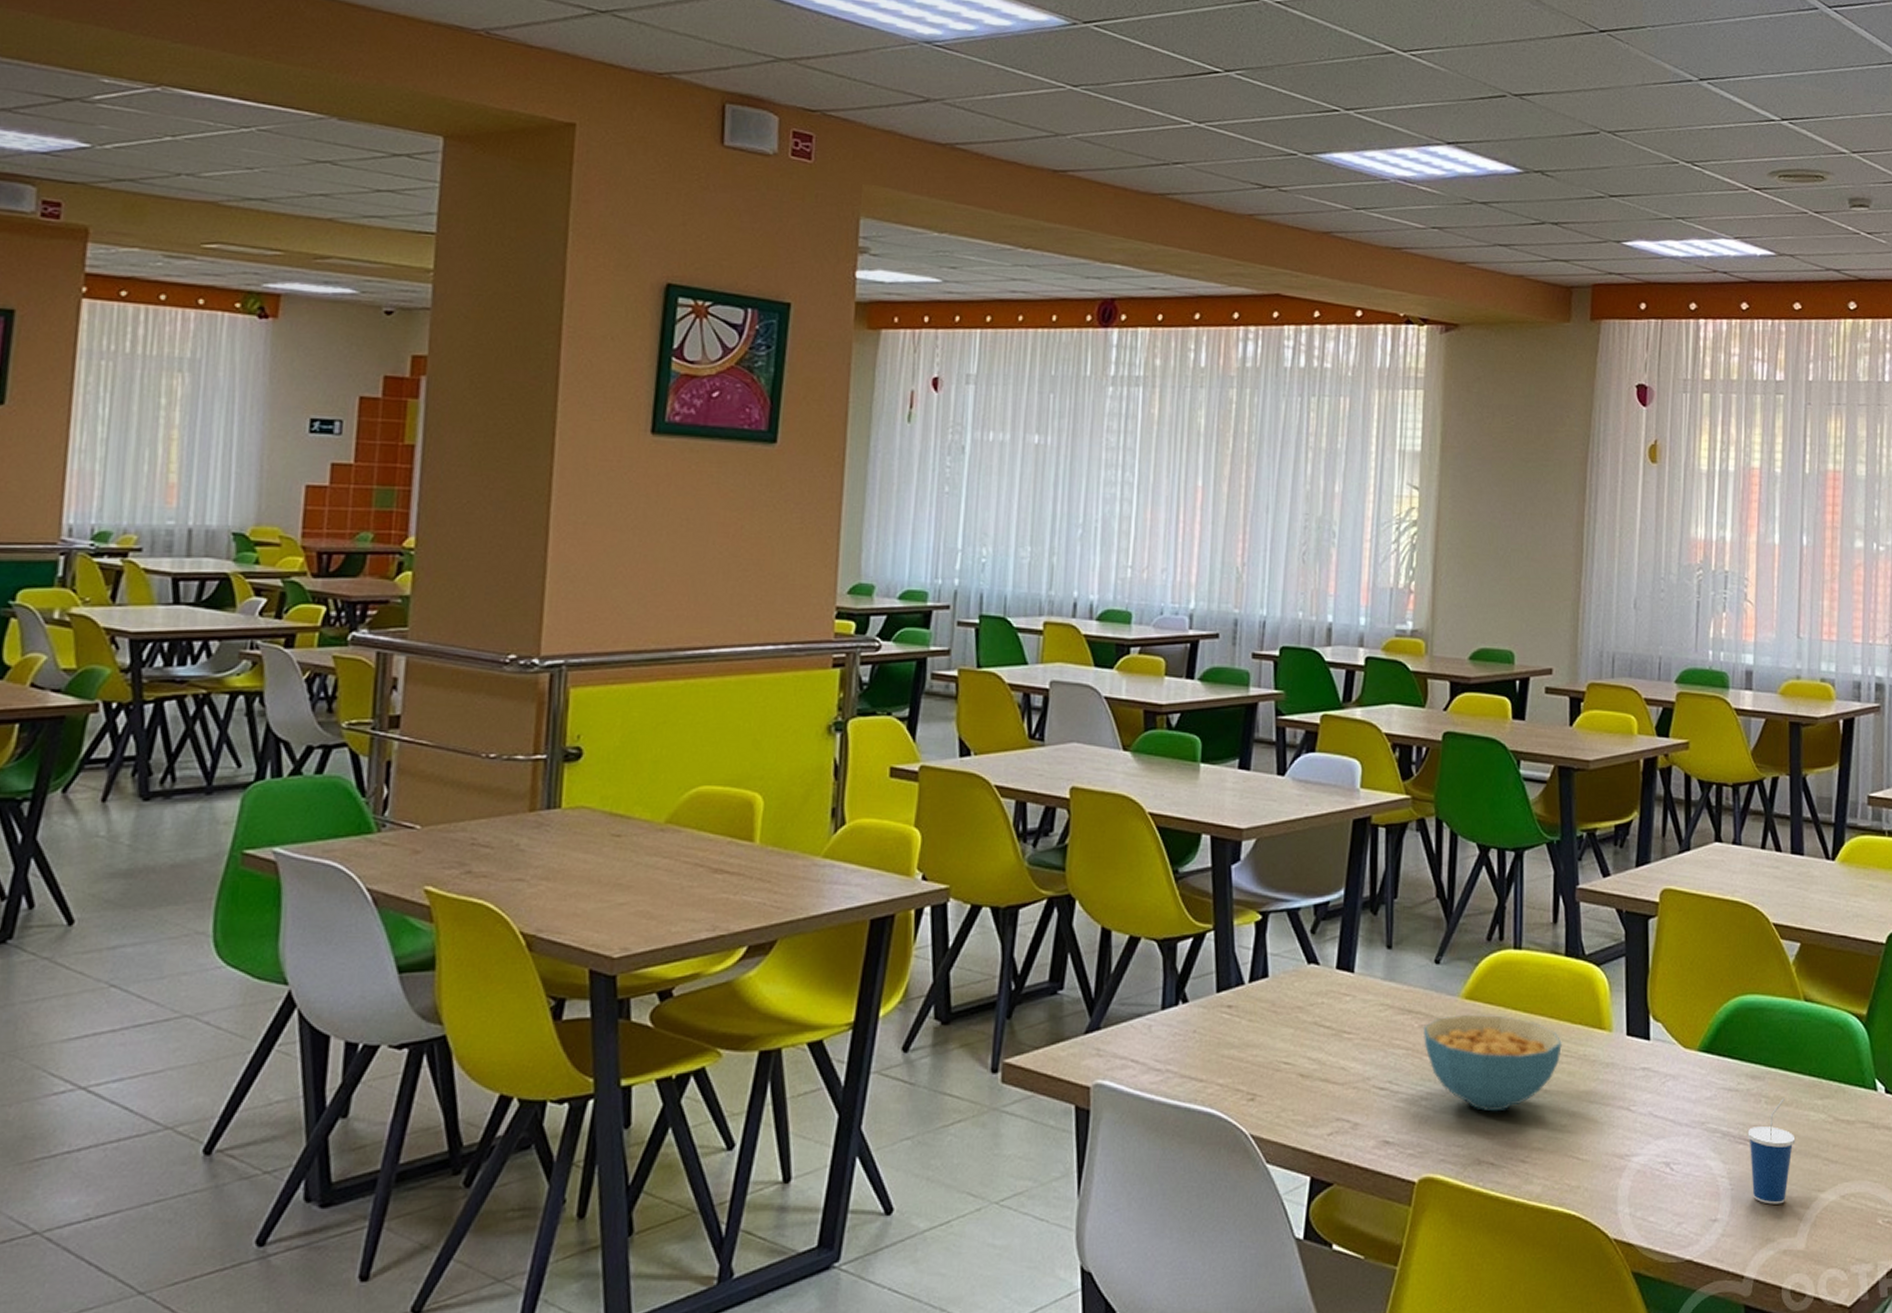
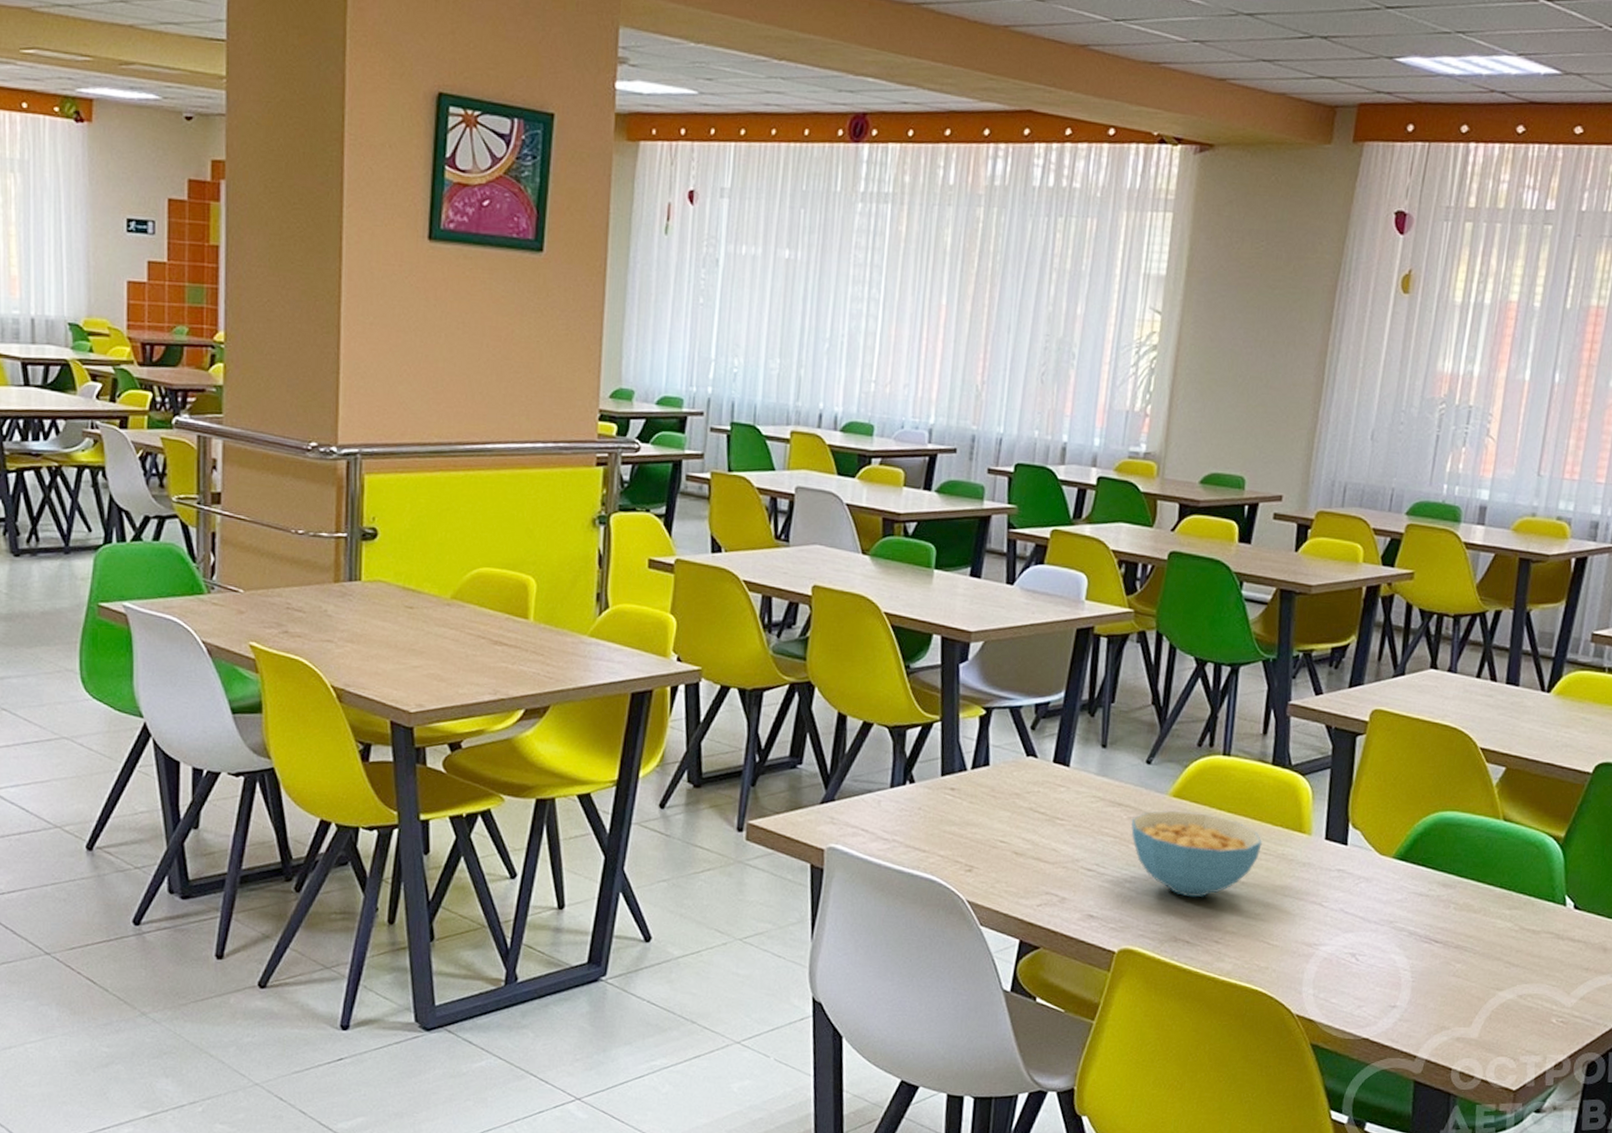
cup: present [1747,1098,1796,1205] -> none [1433,906,1480,998]

